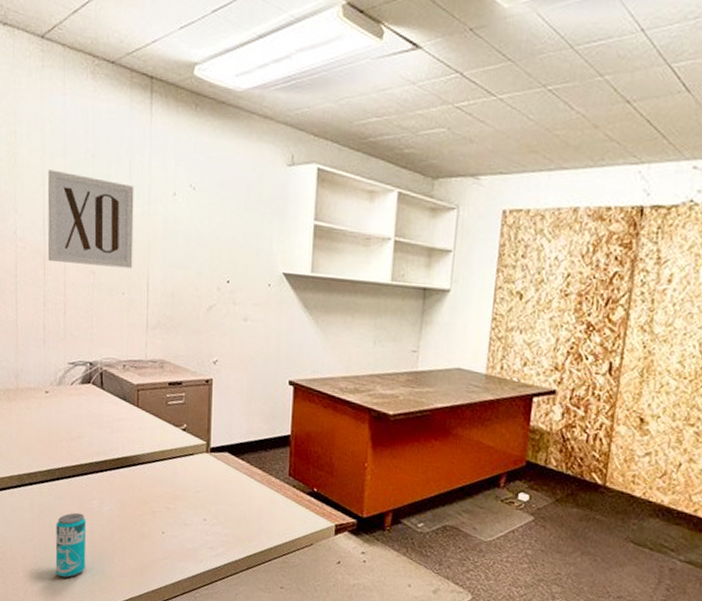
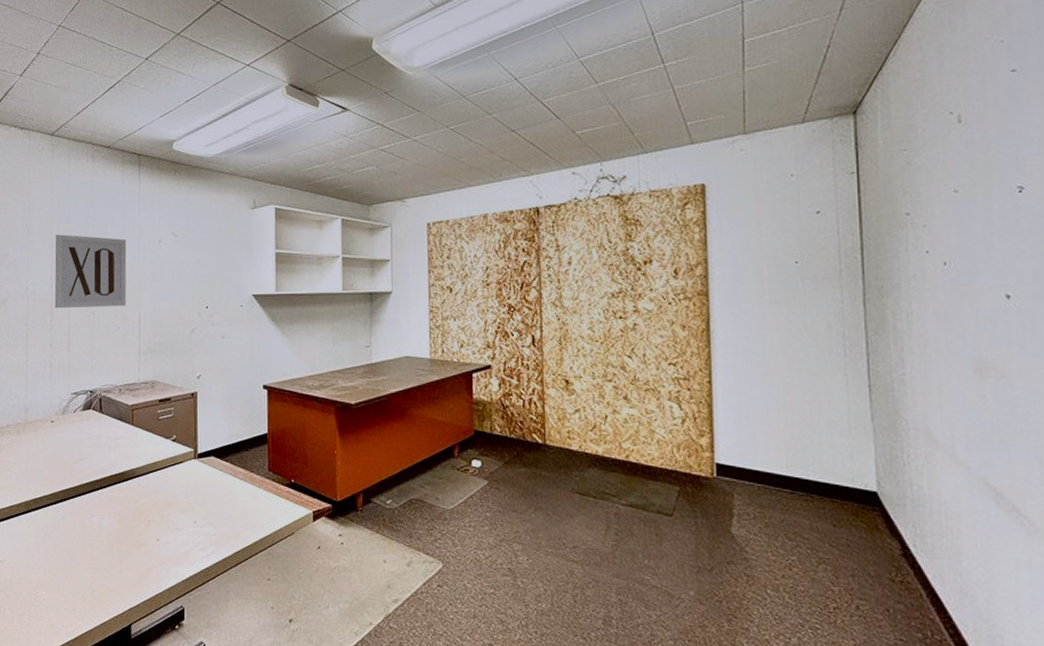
beverage can: present [55,512,87,578] -> none [58,531,88,596]

